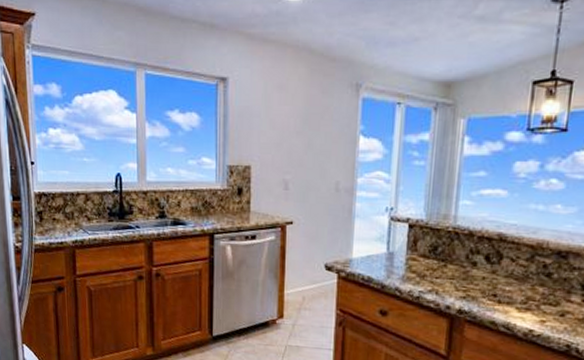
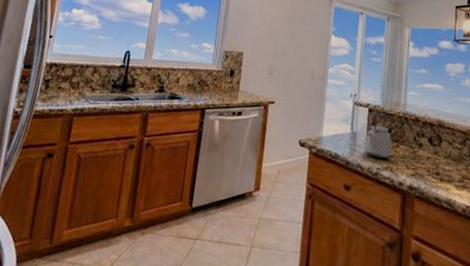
kettle: none [403,226,438,281] -> present [364,111,392,159]

